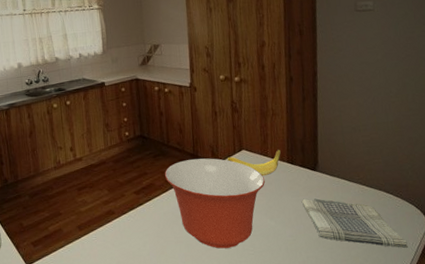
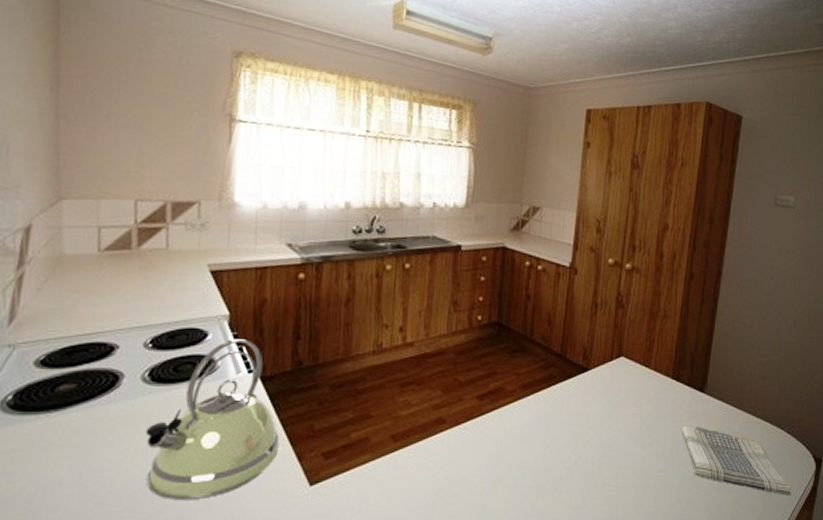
mixing bowl: present [165,158,266,249] -> none [520,361,643,481]
banana: present [228,149,281,177] -> none [602,360,666,393]

